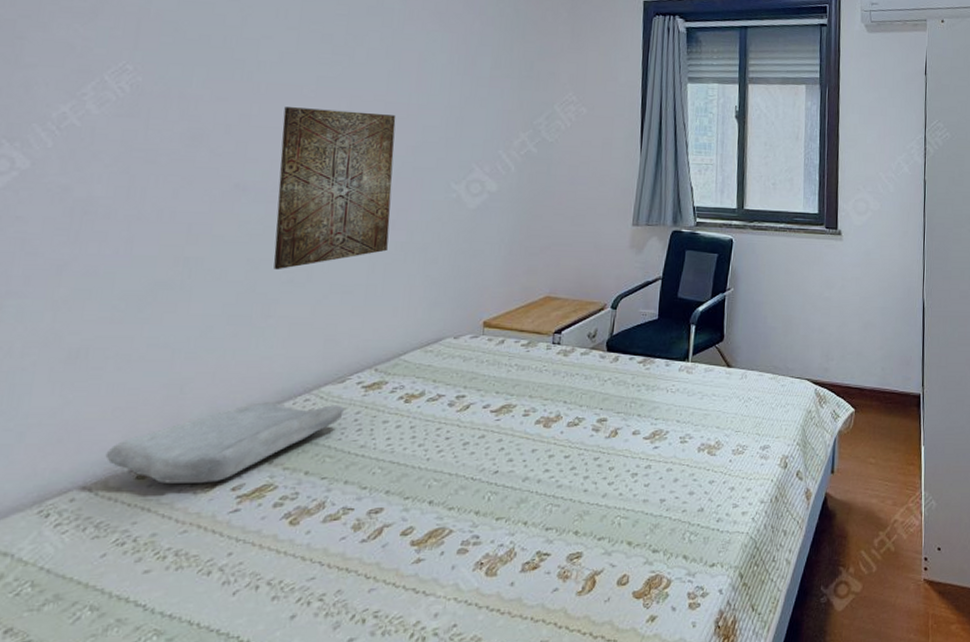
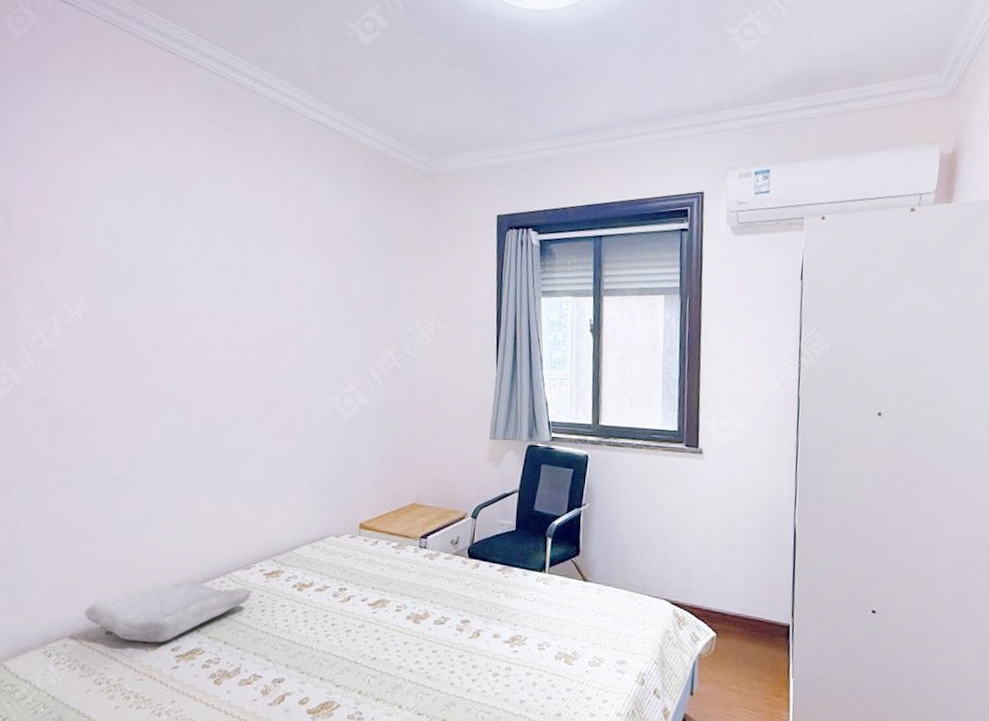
wall art: present [273,107,396,270] -> none [192,329,281,471]

